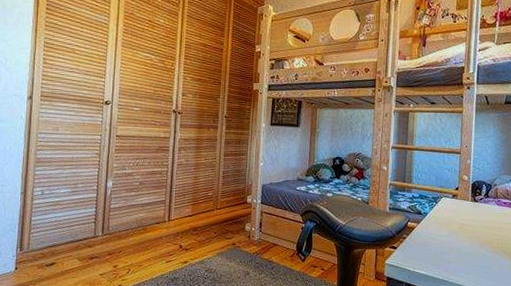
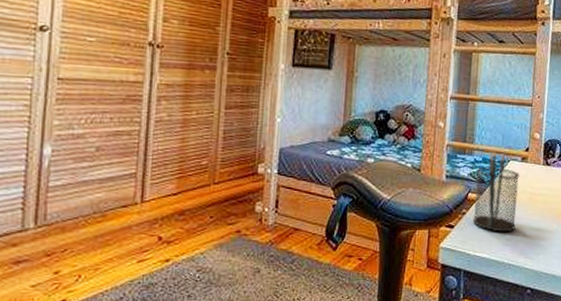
pencil holder: none [411,189,451,255] -> present [472,150,519,233]

